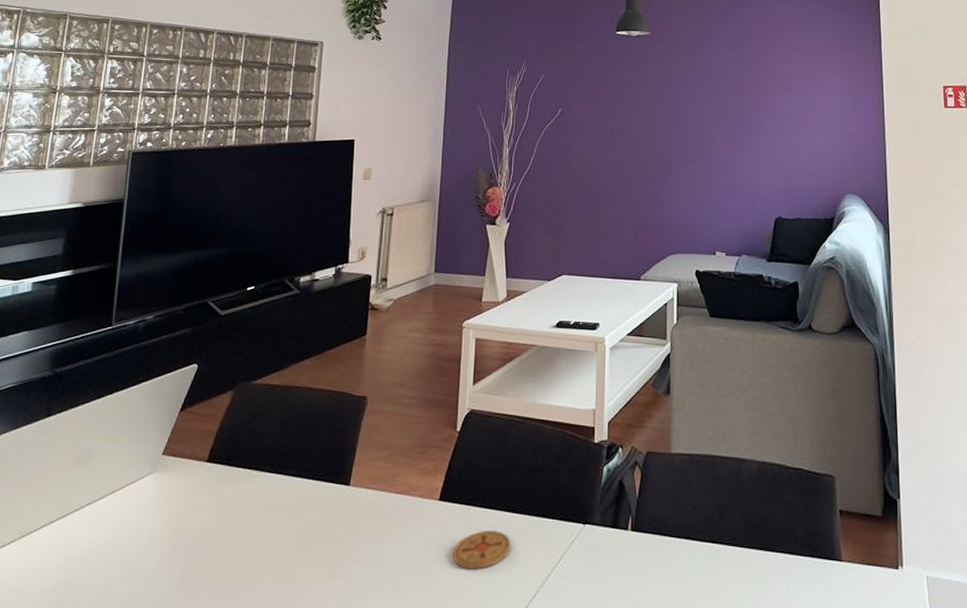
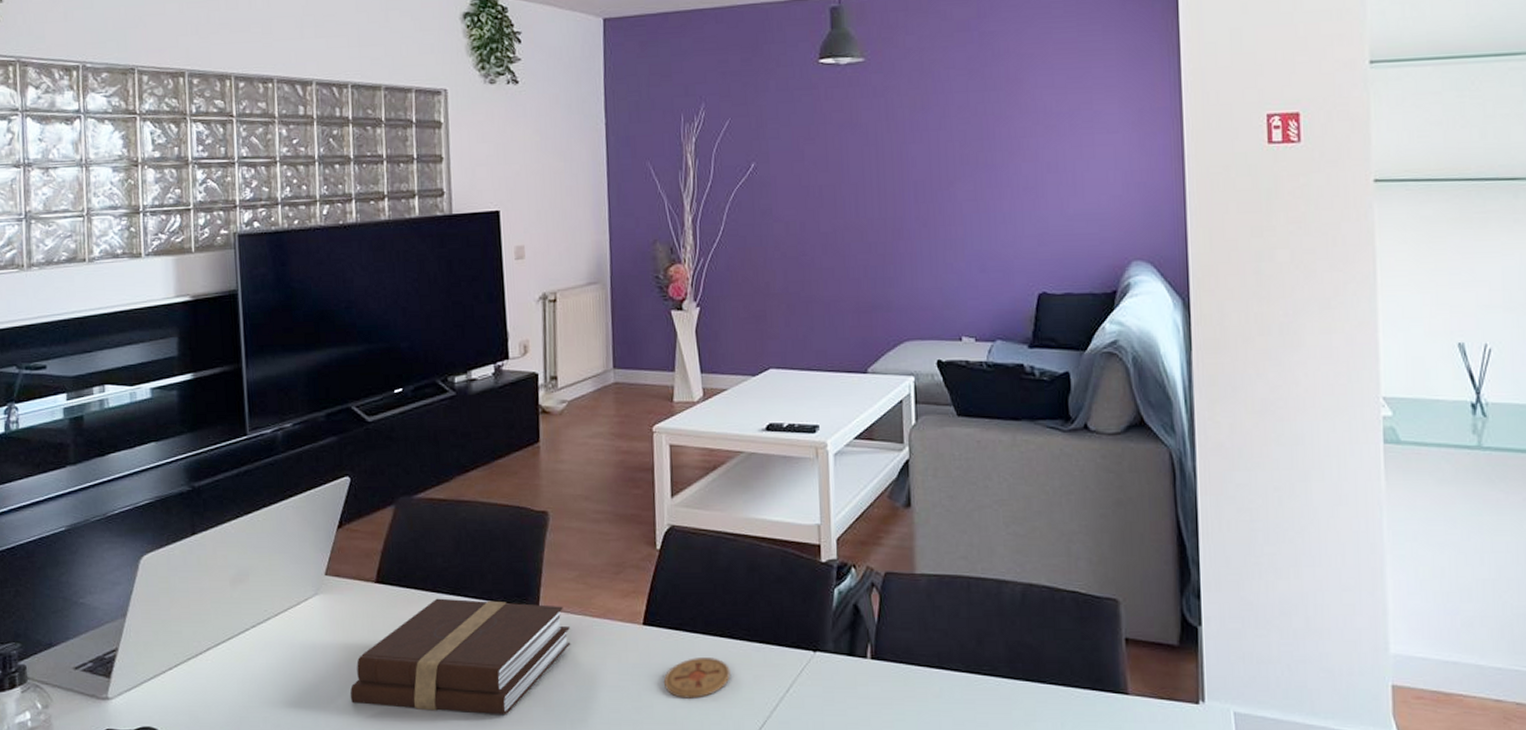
book: none [168,476,375,588] -> present [350,598,571,716]

